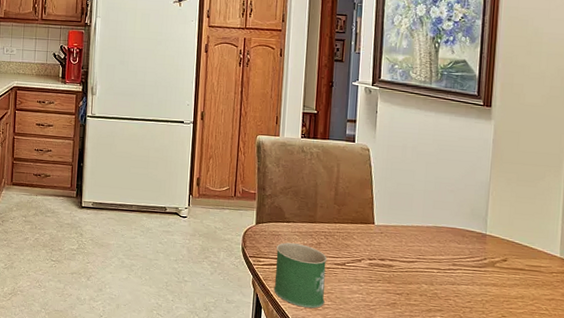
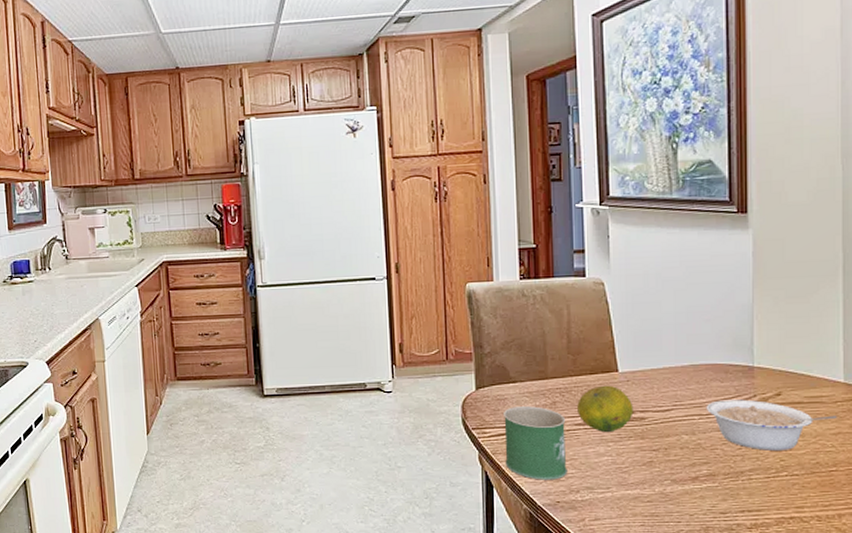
fruit: none [337,234,384,275] -> present [577,385,634,433]
legume: none [444,258,552,308] -> present [706,399,837,451]

